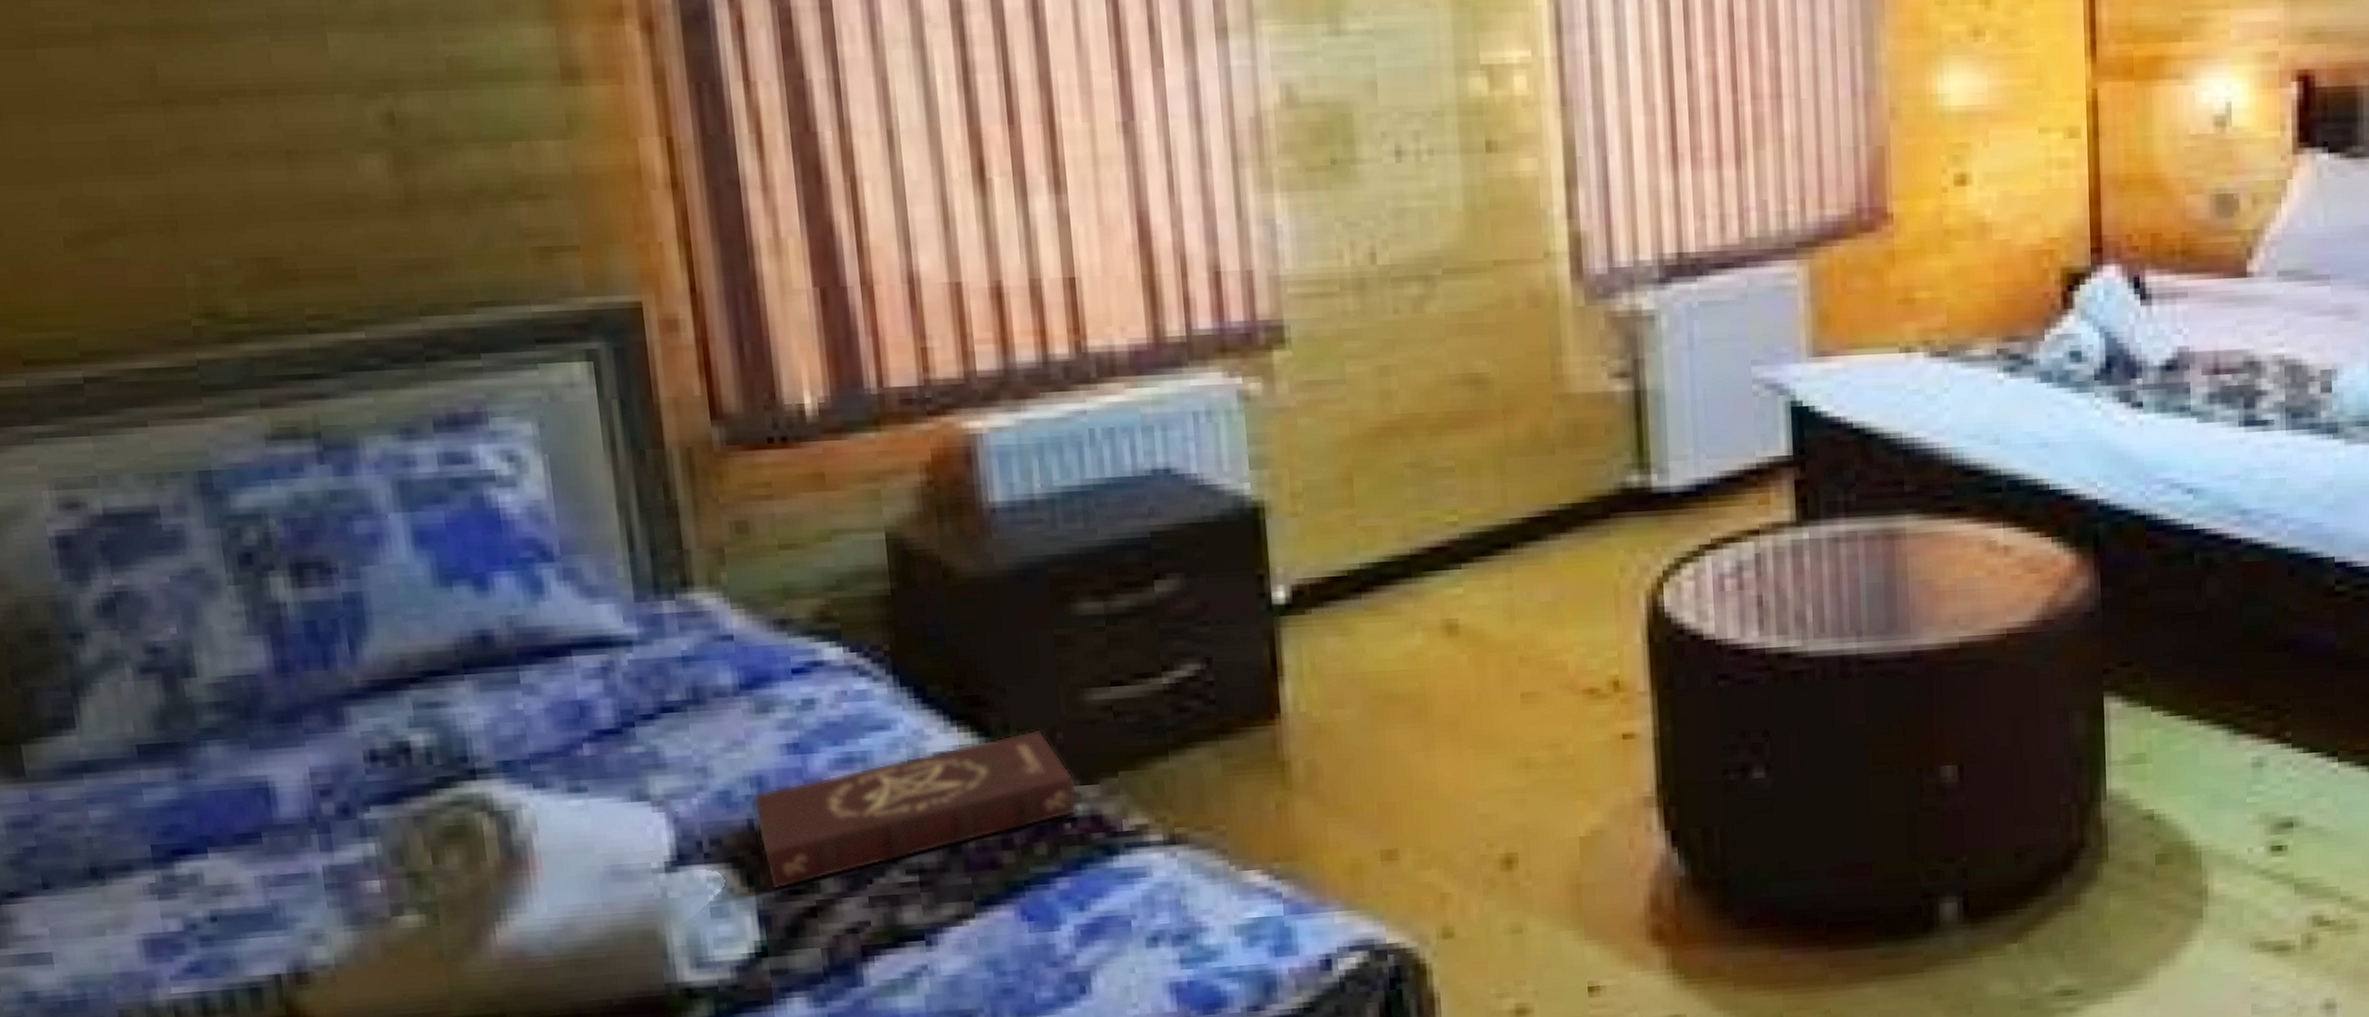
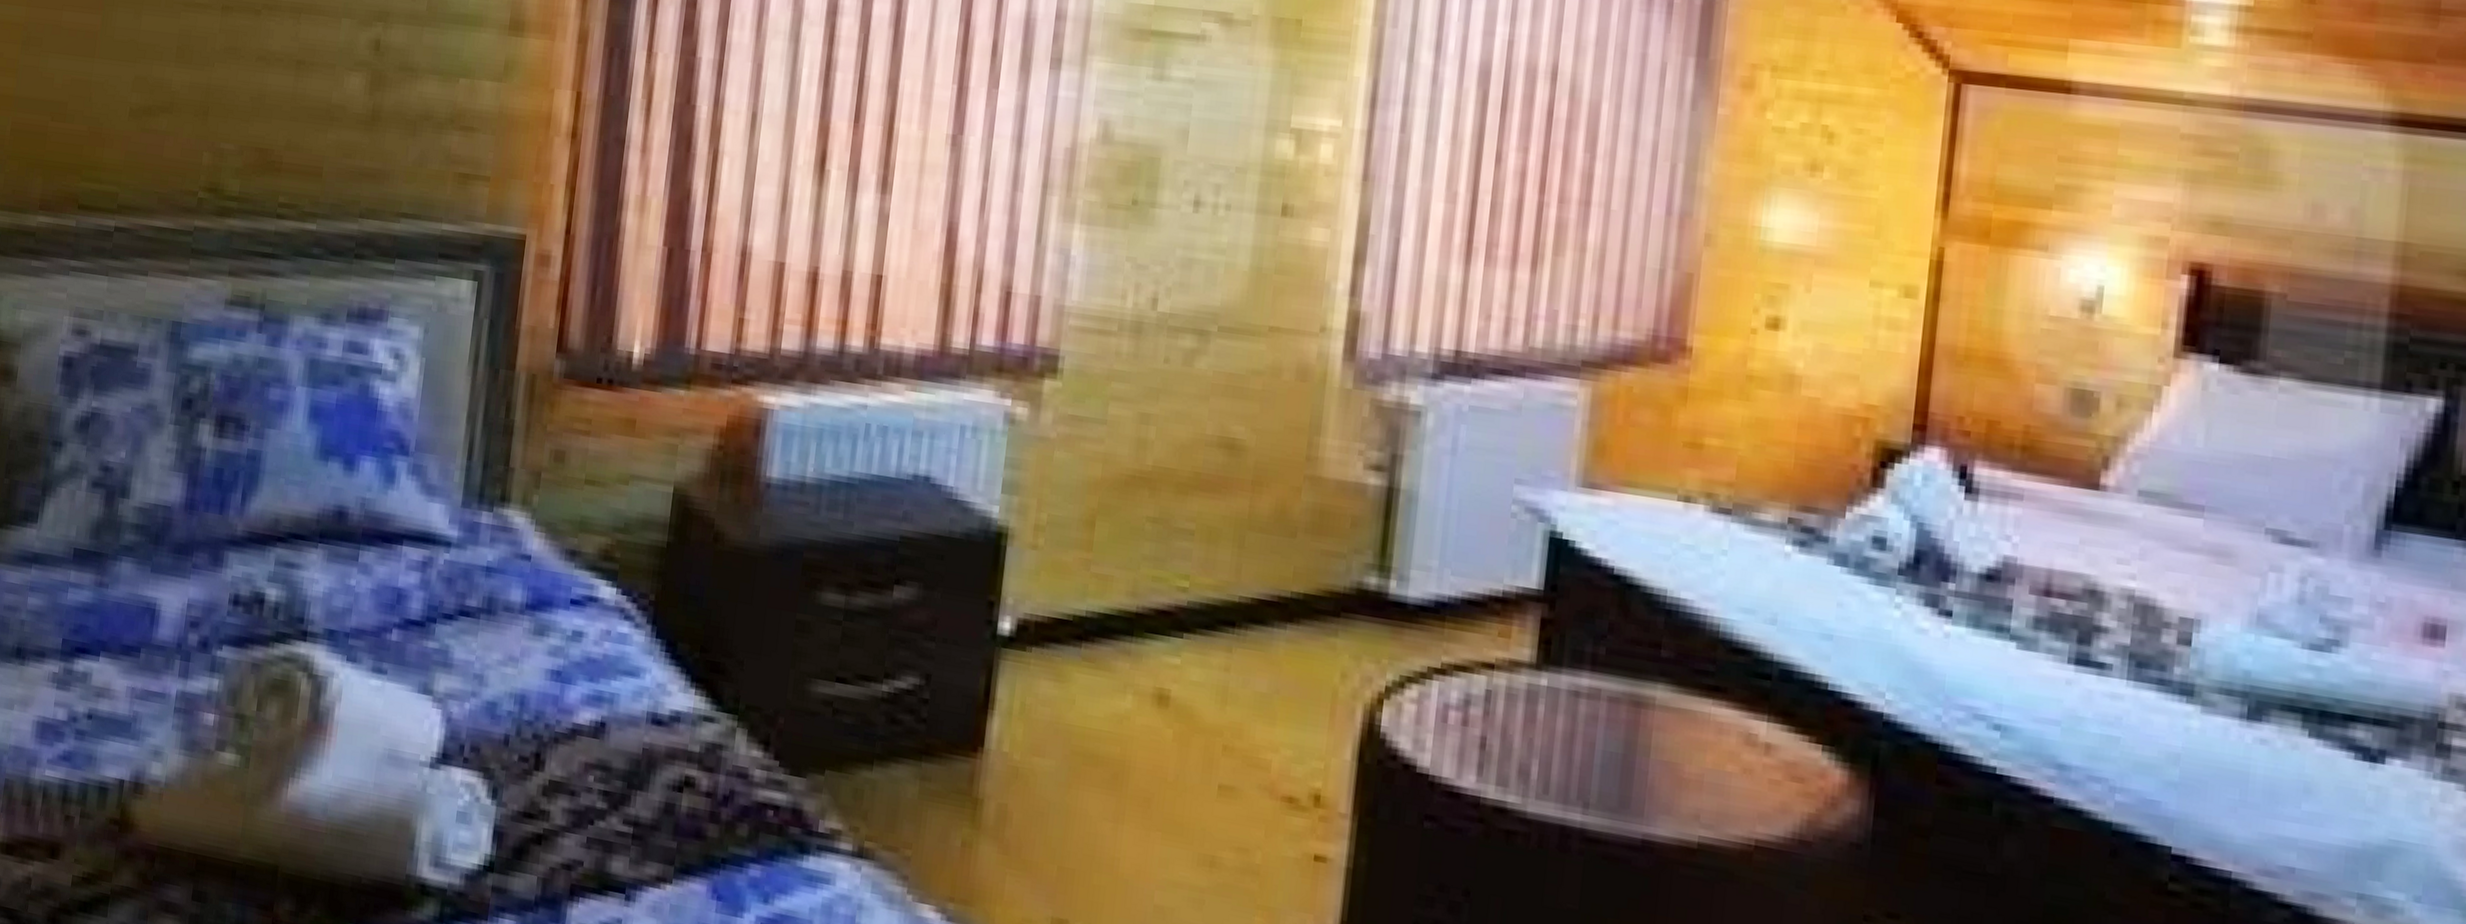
book: present [753,729,1079,891] -> none [509,708,787,810]

